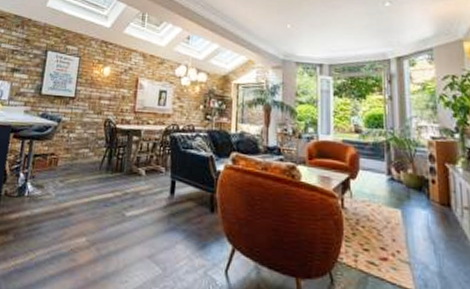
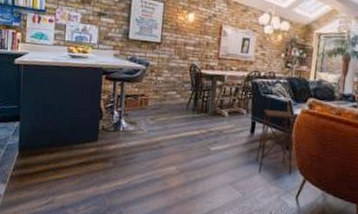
side table: none [177,166,219,245] -> present [255,110,295,176]

